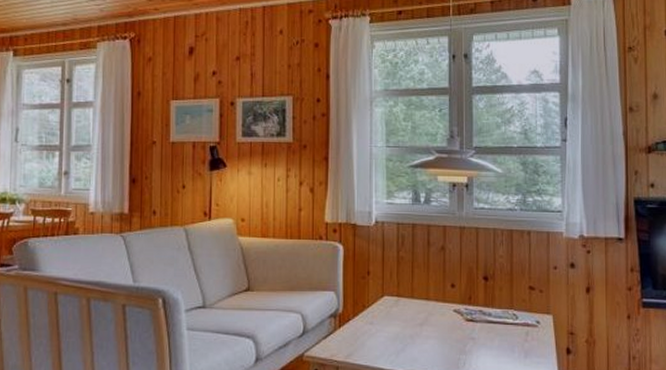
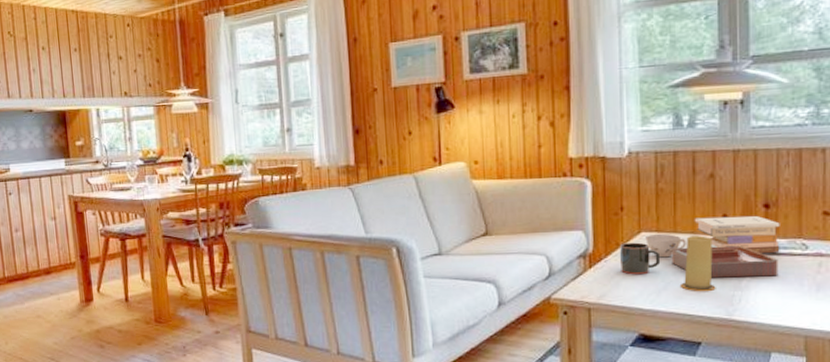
mug: none [365,305,400,336] -> present [619,242,661,275]
teacup: none [388,298,421,321] -> present [645,233,686,258]
decorative tray: none [409,312,495,343] -> present [671,245,779,278]
candle: none [415,302,445,354] -> present [679,235,716,291]
books: none [429,285,496,322] -> present [695,215,780,254]

